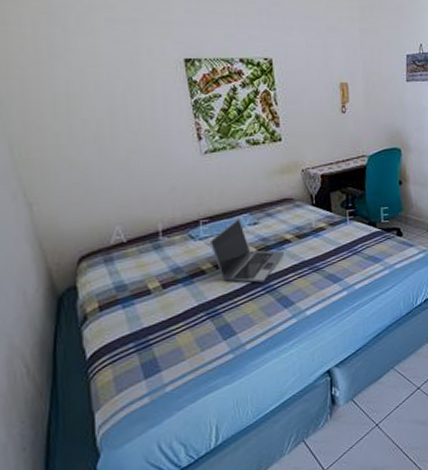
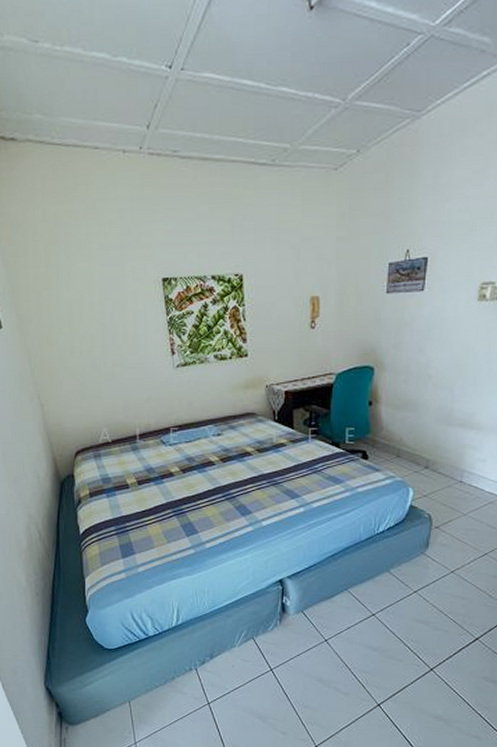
laptop: present [209,219,285,283] -> none [178,429,245,489]

